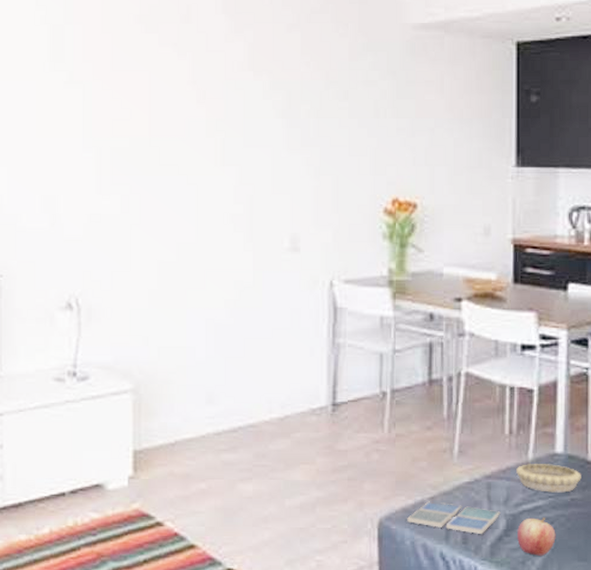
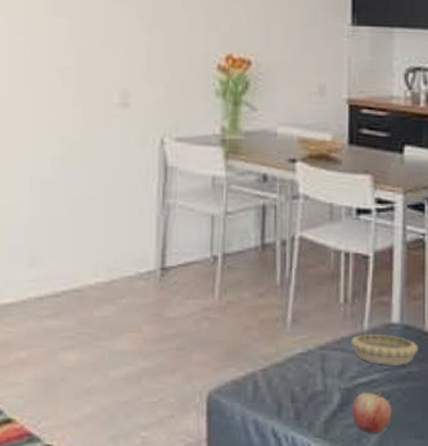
drink coaster: present [407,501,501,534] -> none [238,373,335,409]

